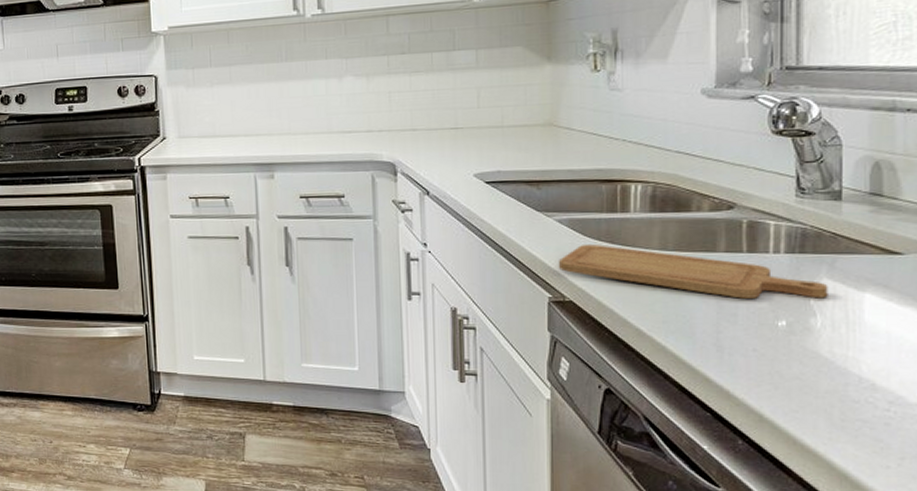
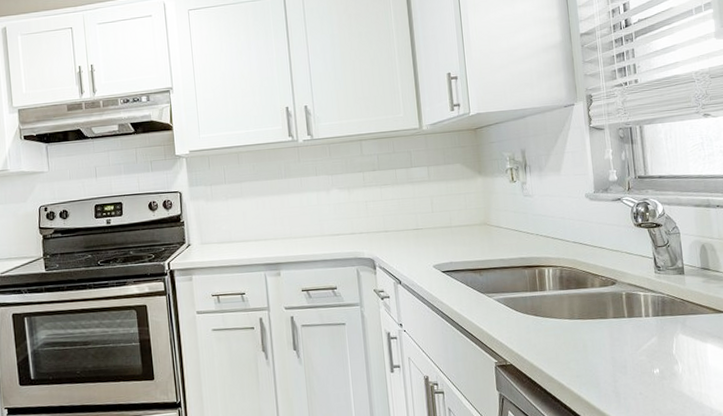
chopping board: present [558,243,828,299] -> none [499,317,684,354]

